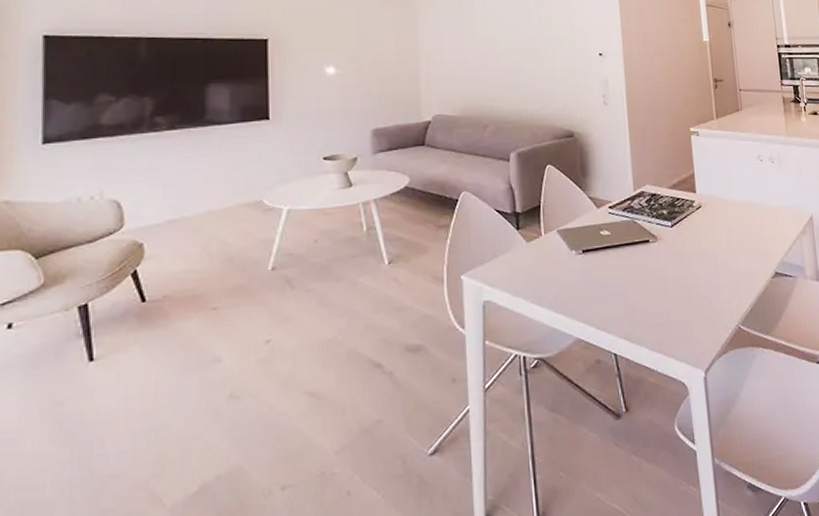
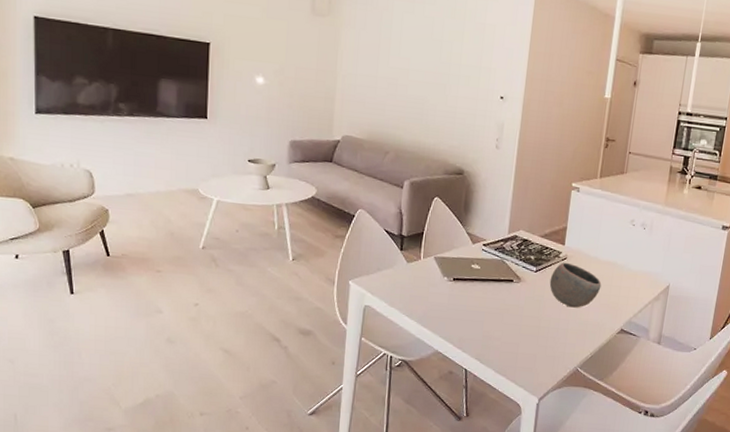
bowl: none [688,210,744,259] -> present [549,262,602,308]

